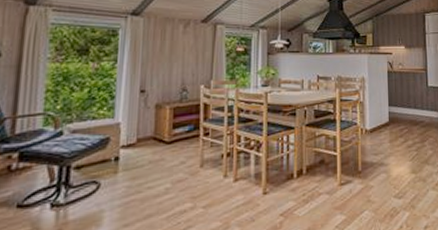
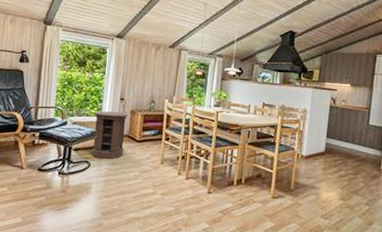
side table: none [101,109,152,174] -> present [91,110,128,159]

